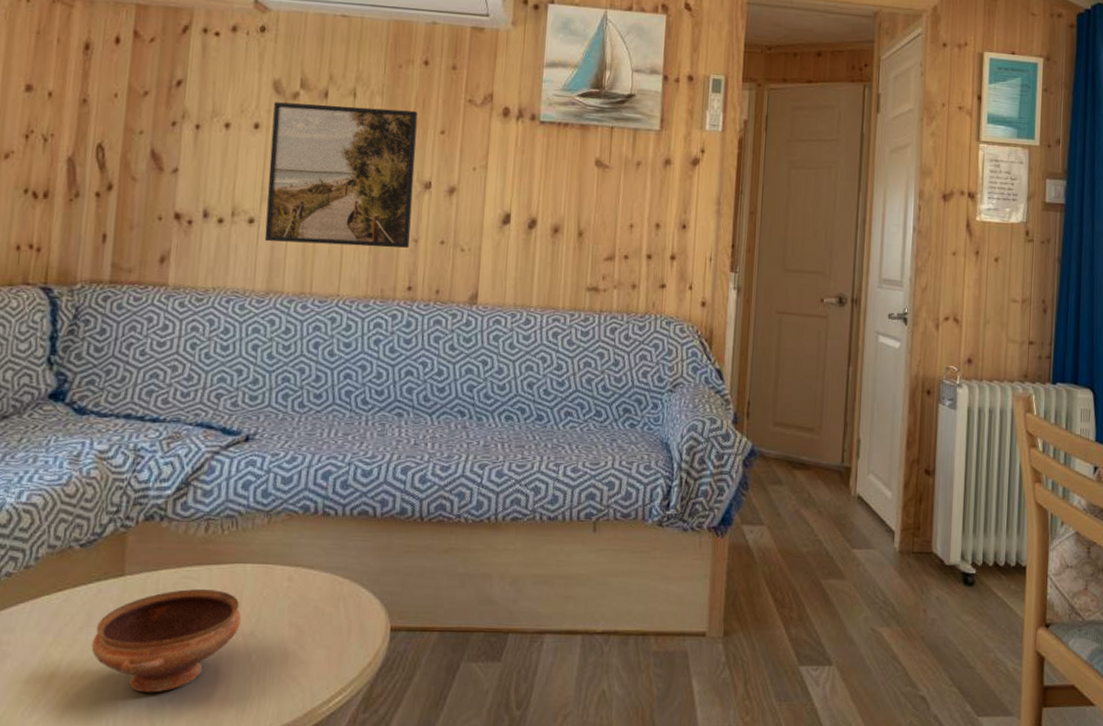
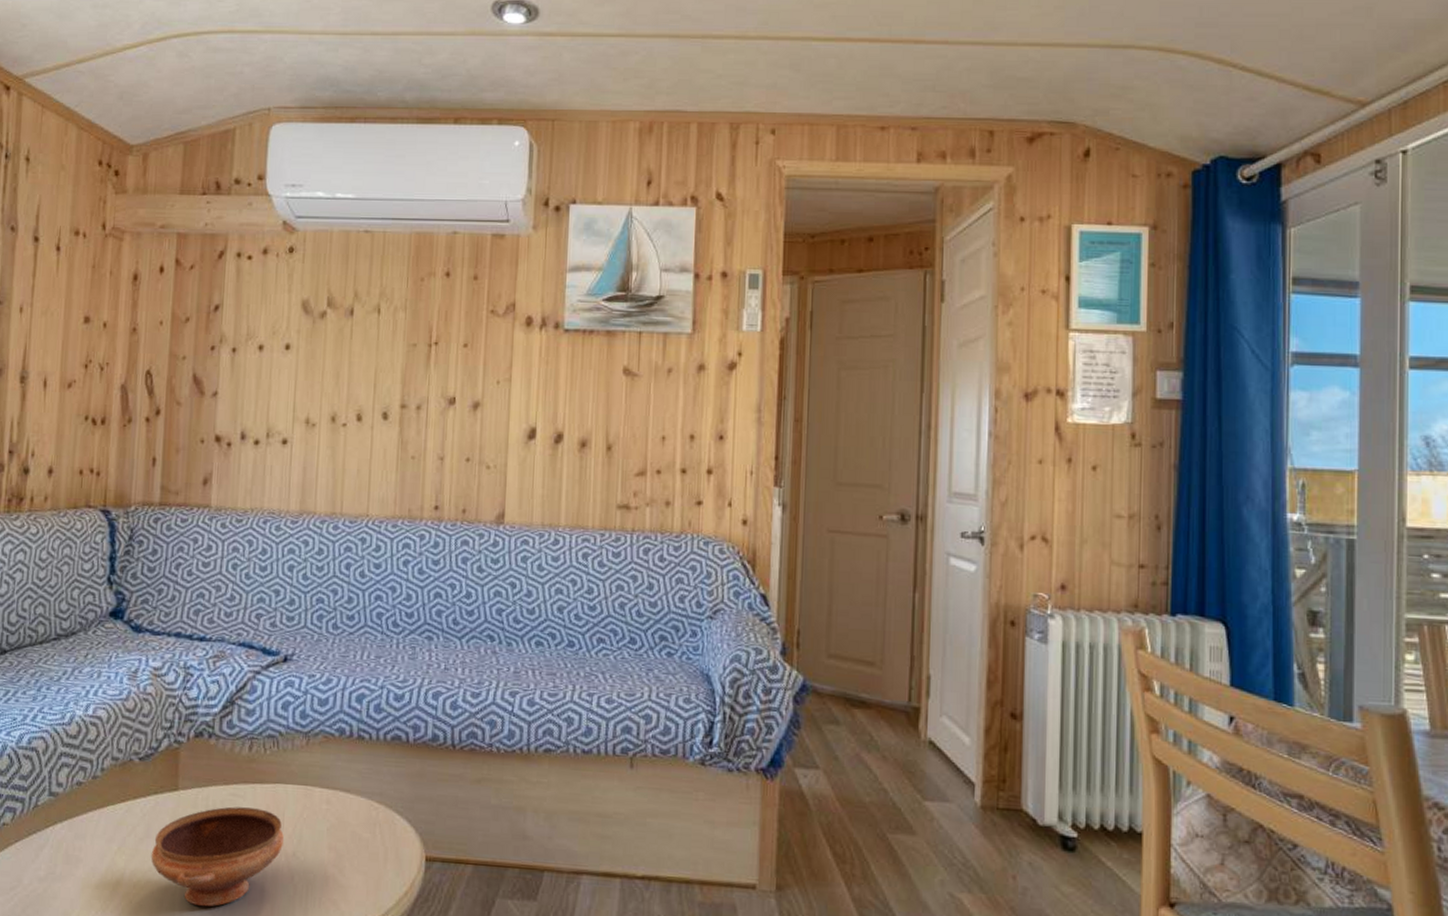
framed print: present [264,102,418,249] -> none [297,322,440,467]

